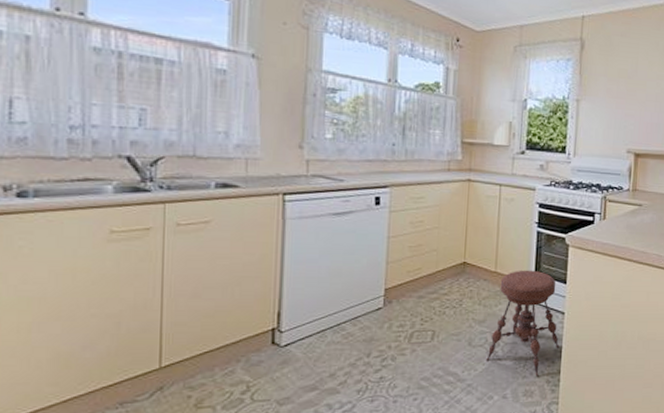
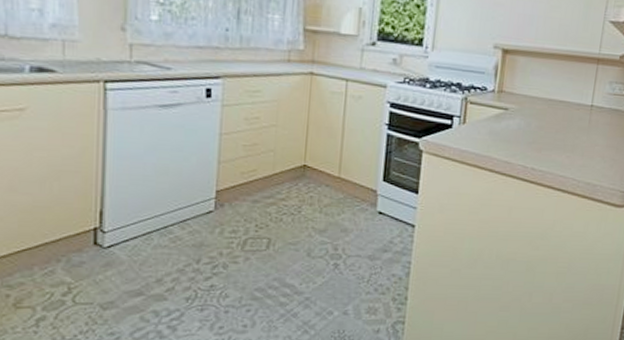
stool: present [486,270,560,377] -> none [326,176,408,293]

